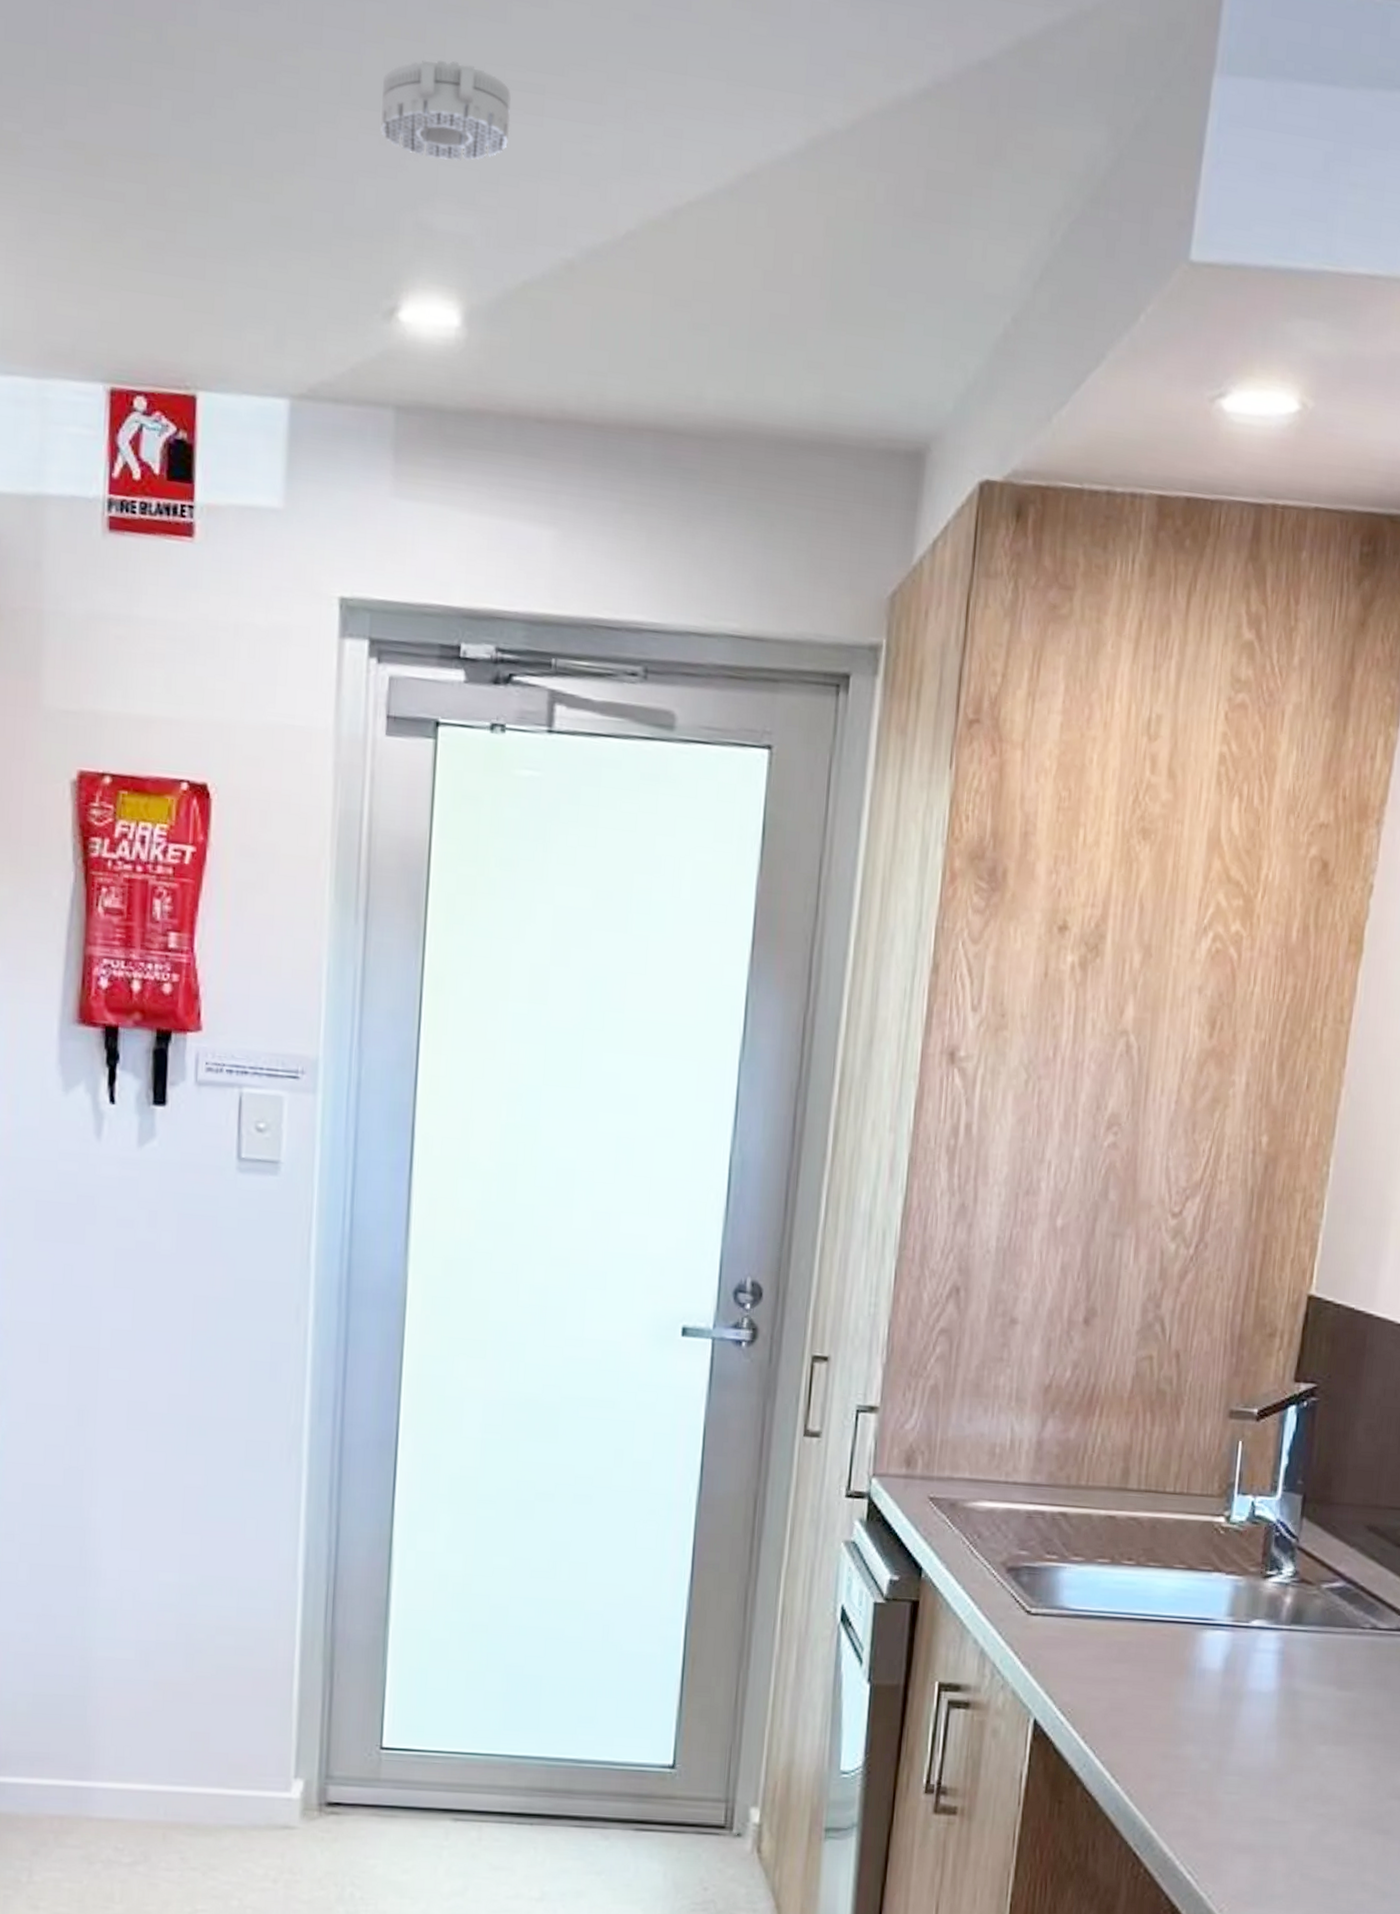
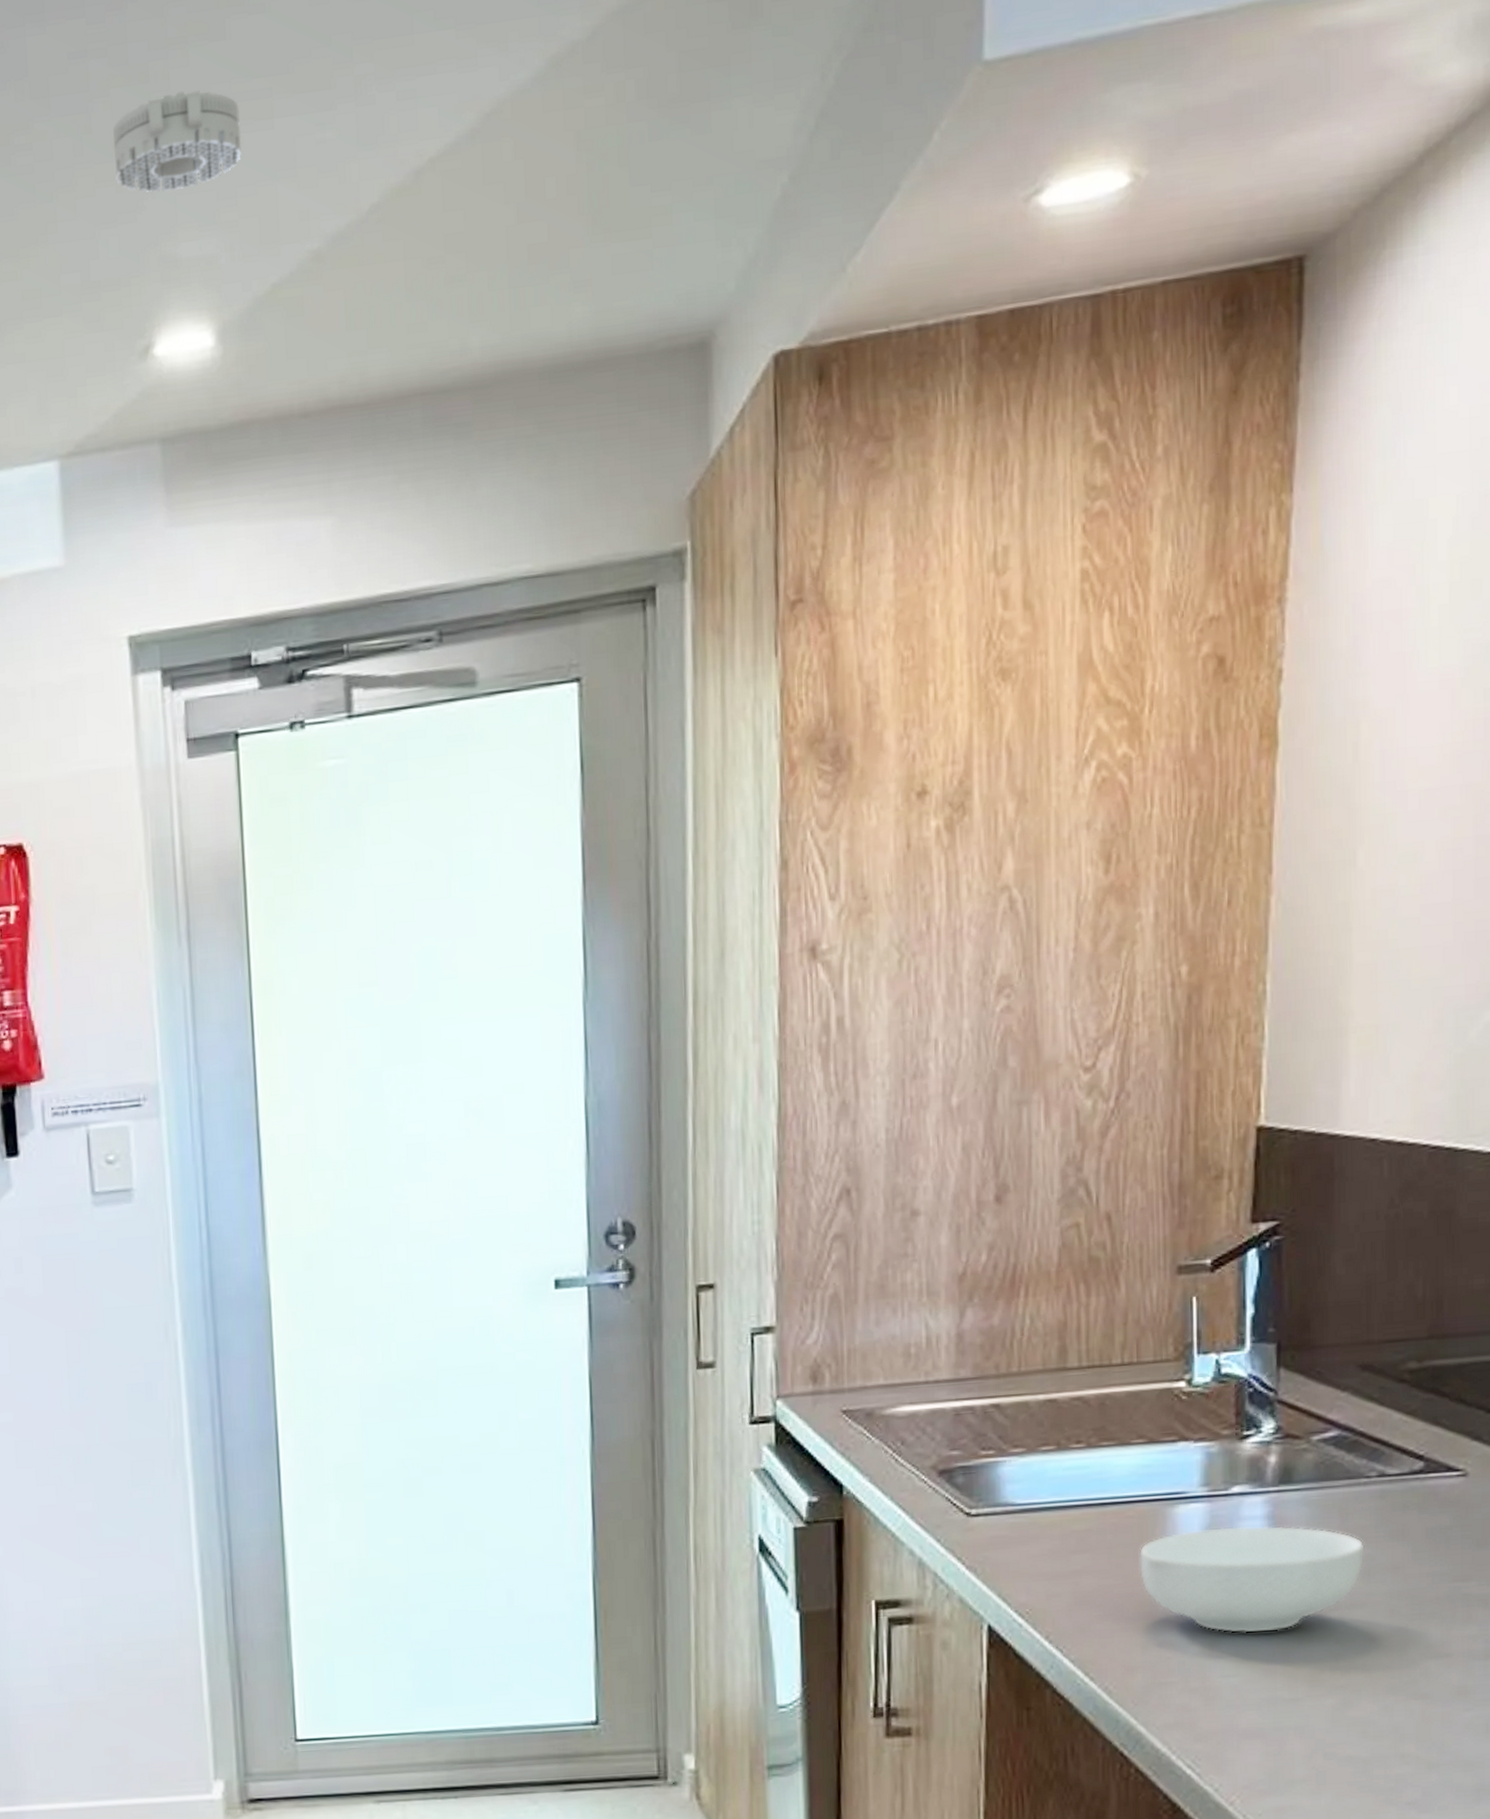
cereal bowl: none [1167,1655,1354,1758] -> present [1138,1525,1365,1634]

